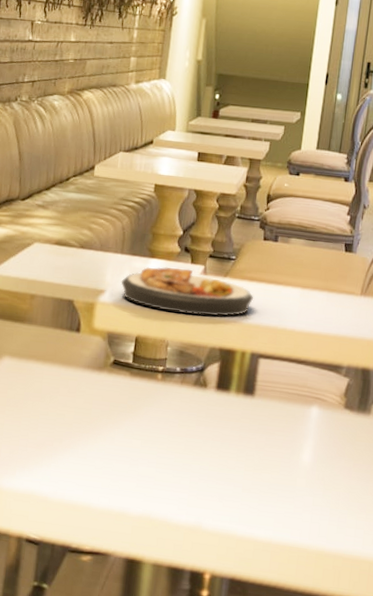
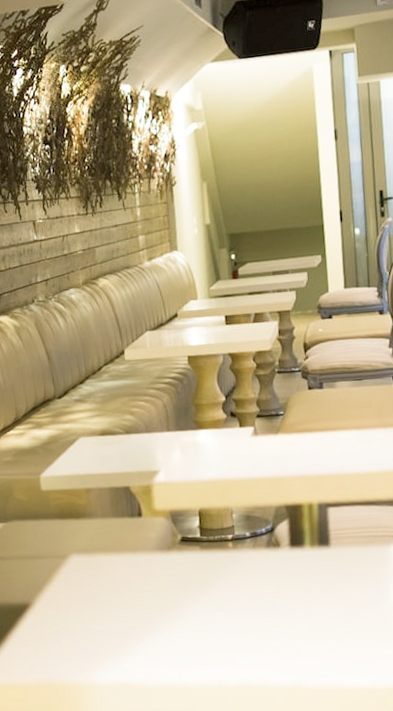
plate: present [121,266,253,317] -> none [173,433,310,479]

